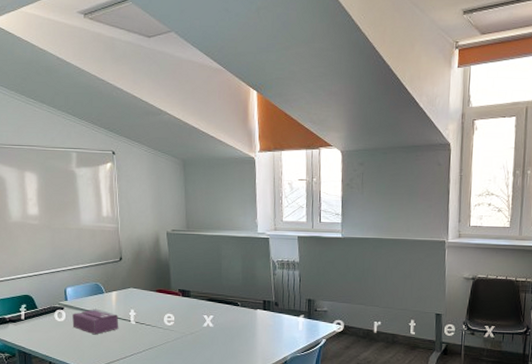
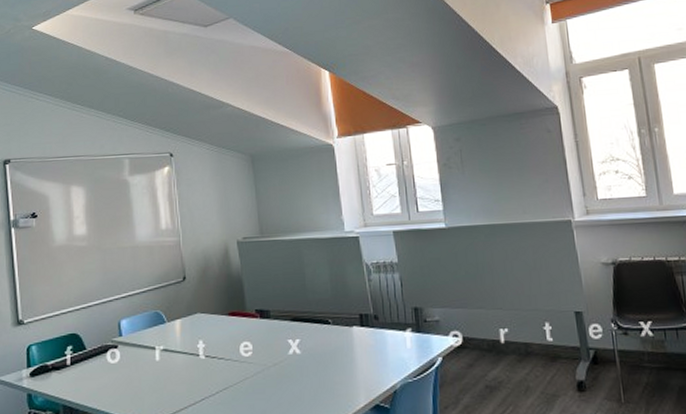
tissue box: present [72,309,119,335] -> none [128,343,186,377]

